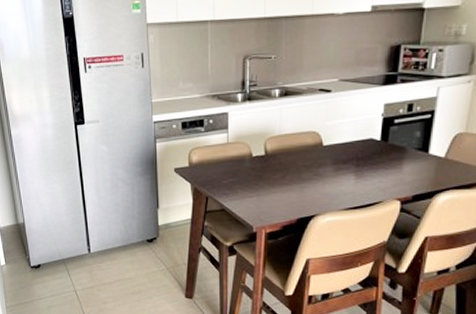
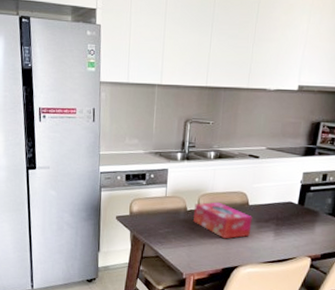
tissue box: none [259,144,328,186] -> present [193,202,252,239]

